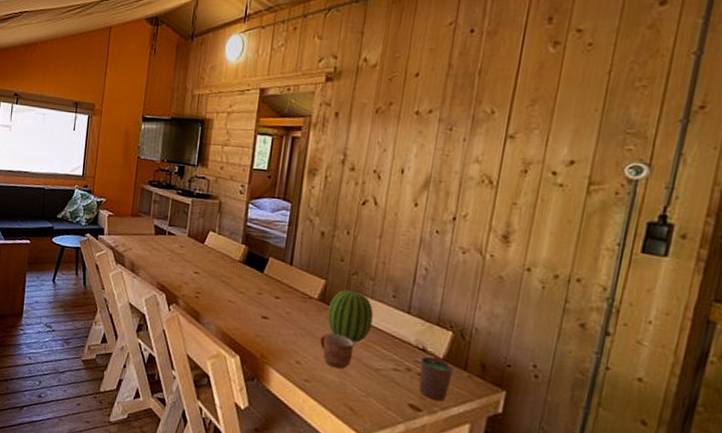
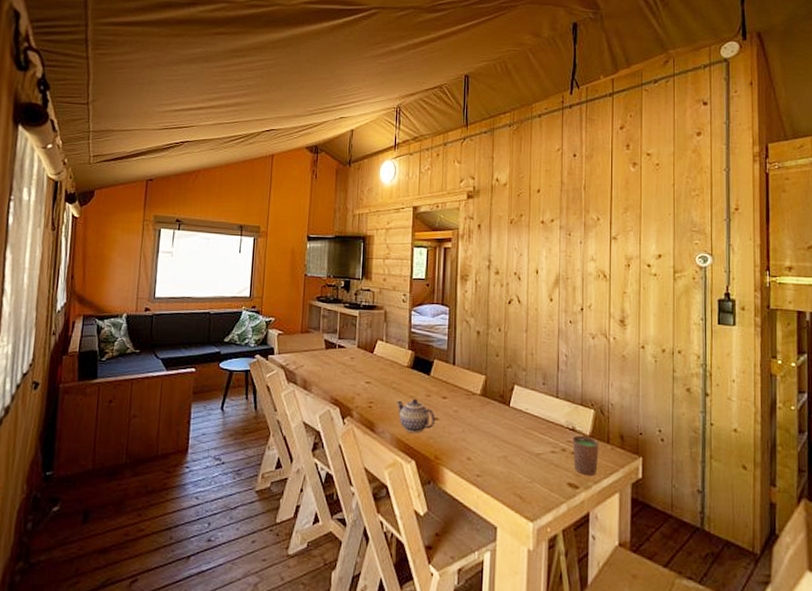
teapot: none [224,294,266,329] -> present [396,398,436,434]
mug: present [320,333,355,369] -> none [486,425,516,459]
fruit: present [328,289,374,343] -> none [490,382,529,432]

